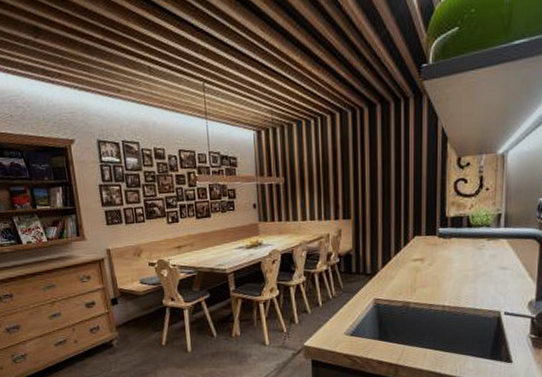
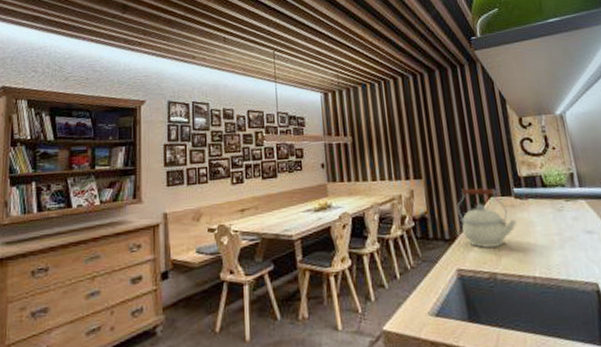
kettle: none [381,227,436,281] -> present [457,188,516,248]

